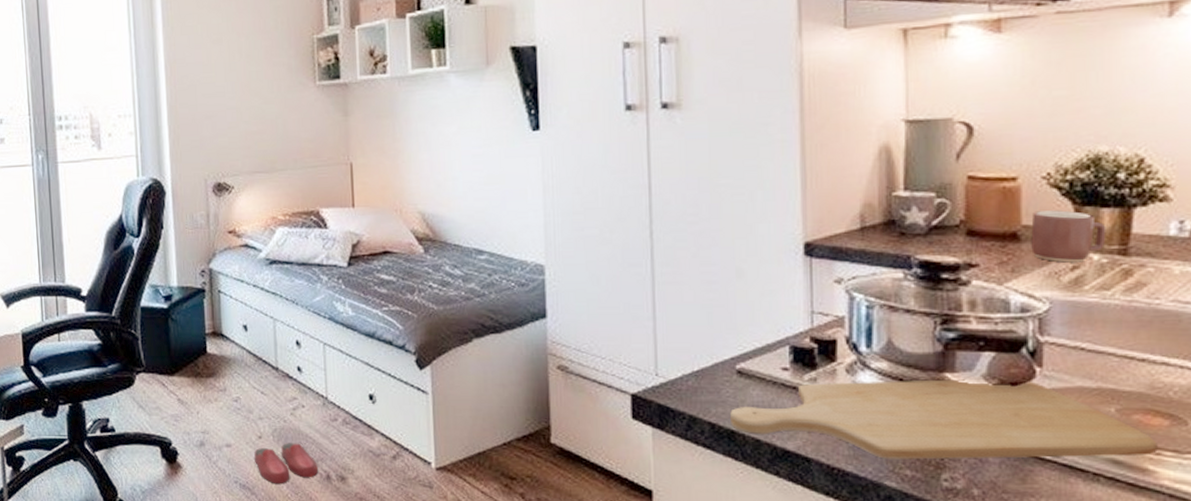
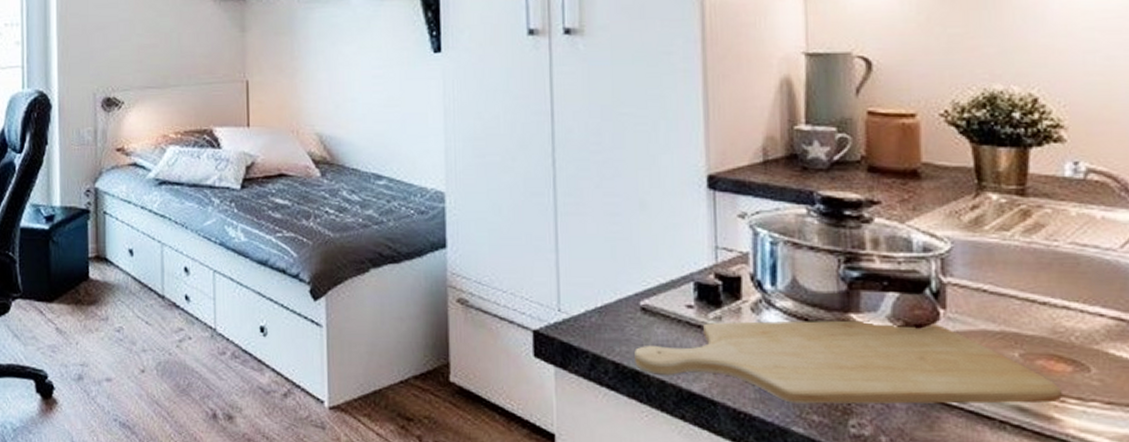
slippers: present [254,443,318,483] -> none [136,377,204,422]
mug: present [1031,210,1106,263] -> none [931,148,1004,202]

